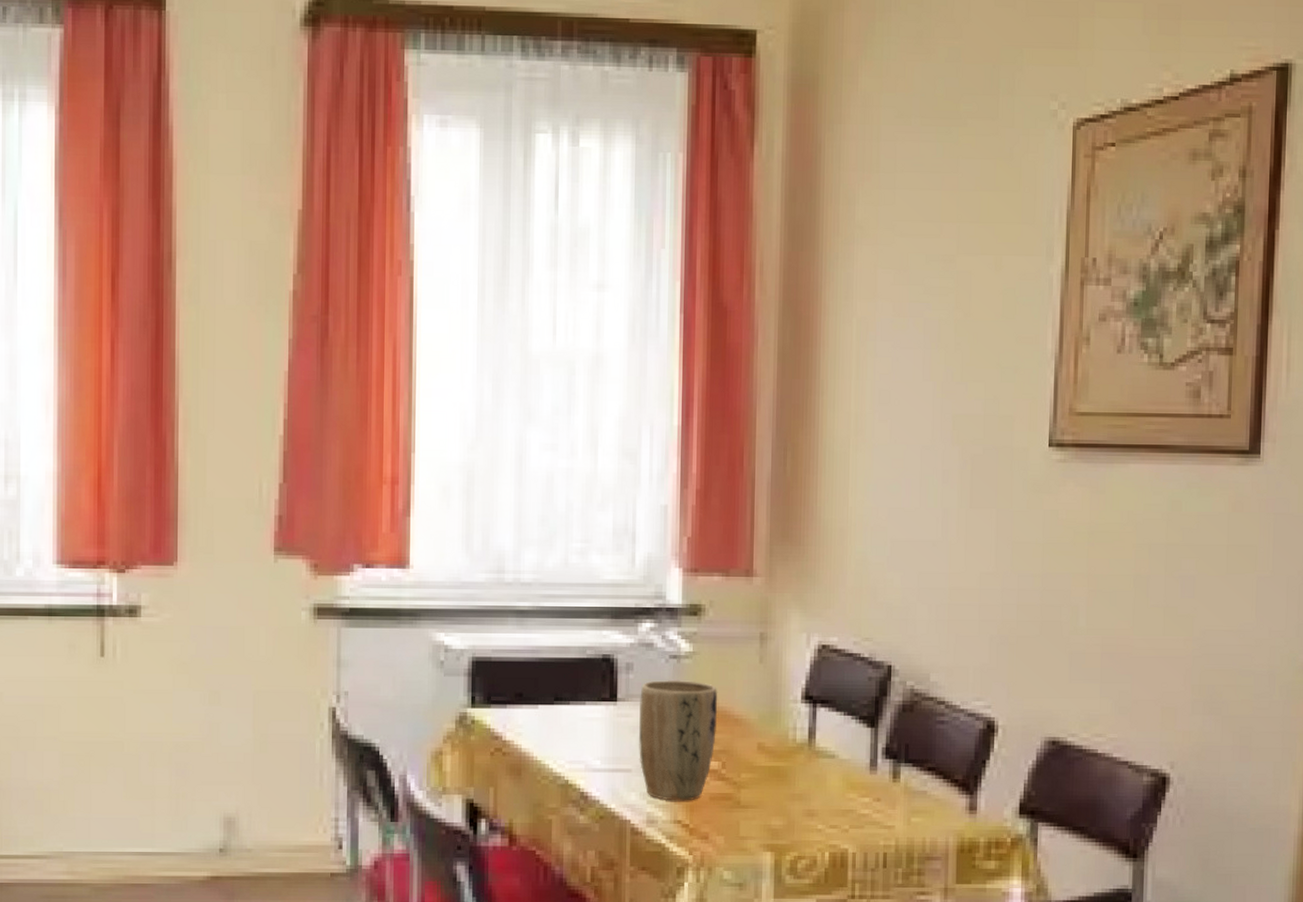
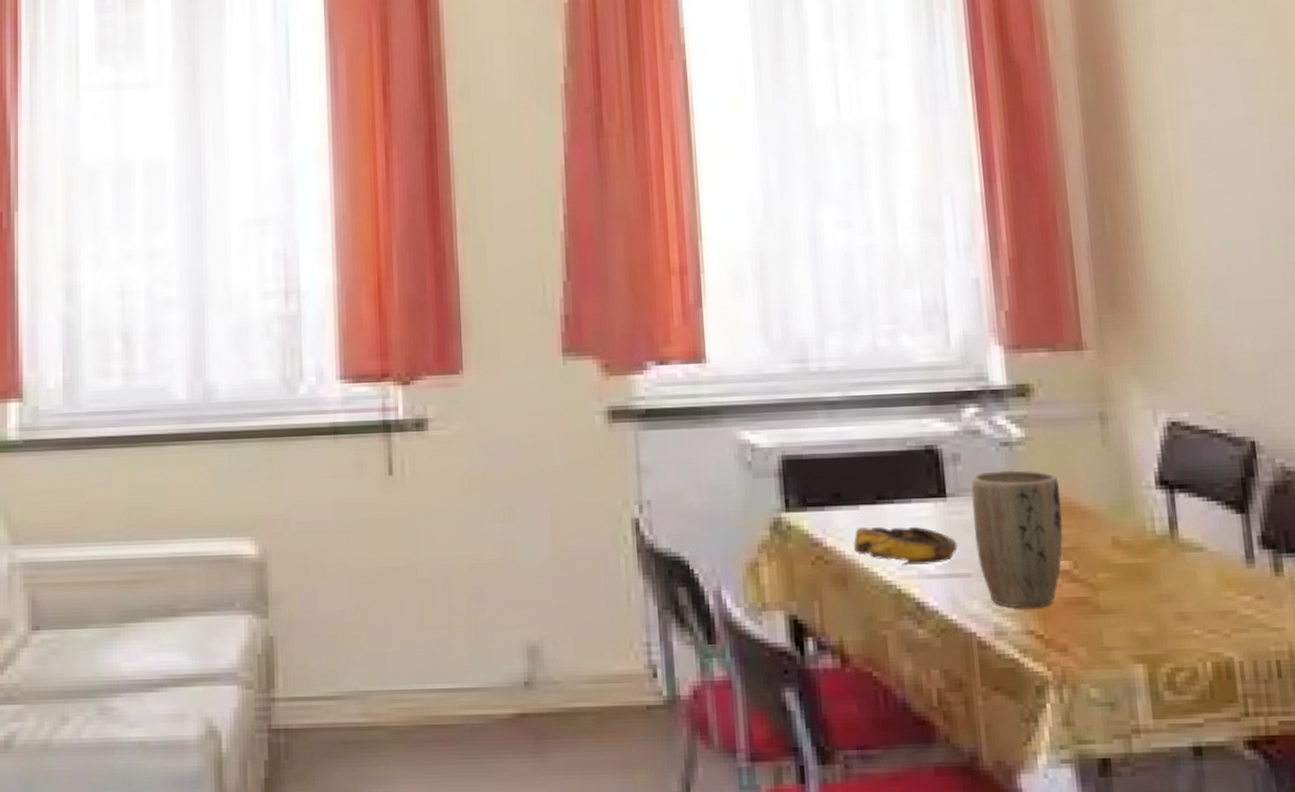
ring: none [530,724,622,760] -> present [854,526,958,566]

